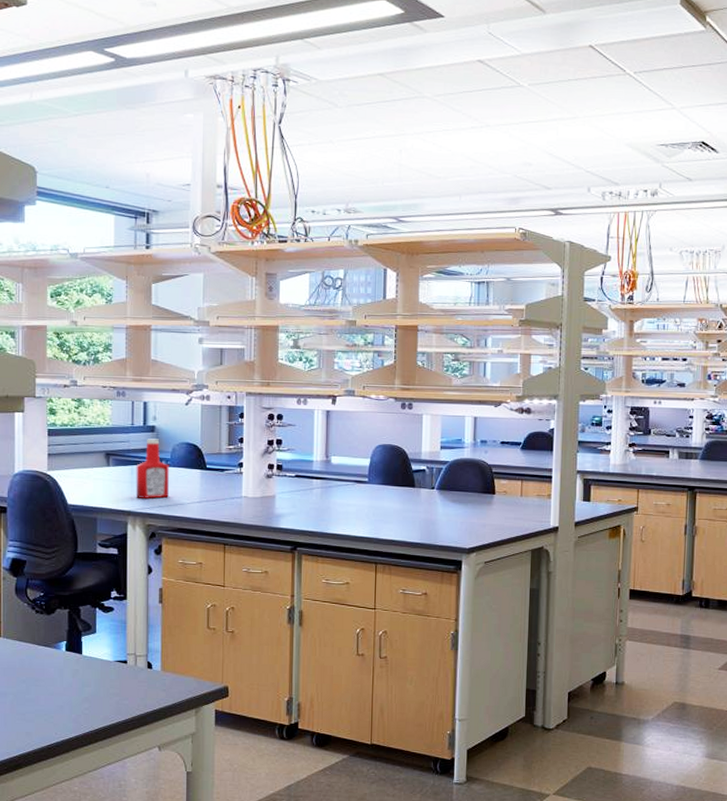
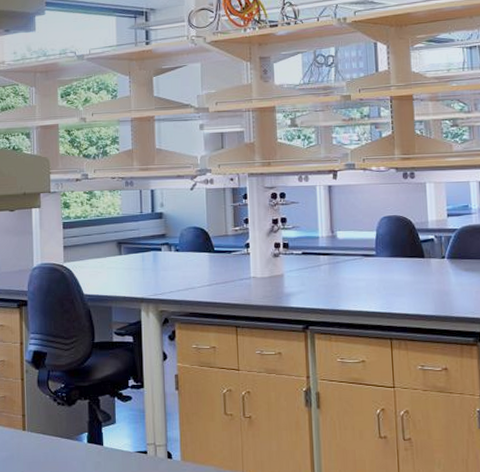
ketchup bottle: present [136,438,169,499] -> none [146,225,179,285]

